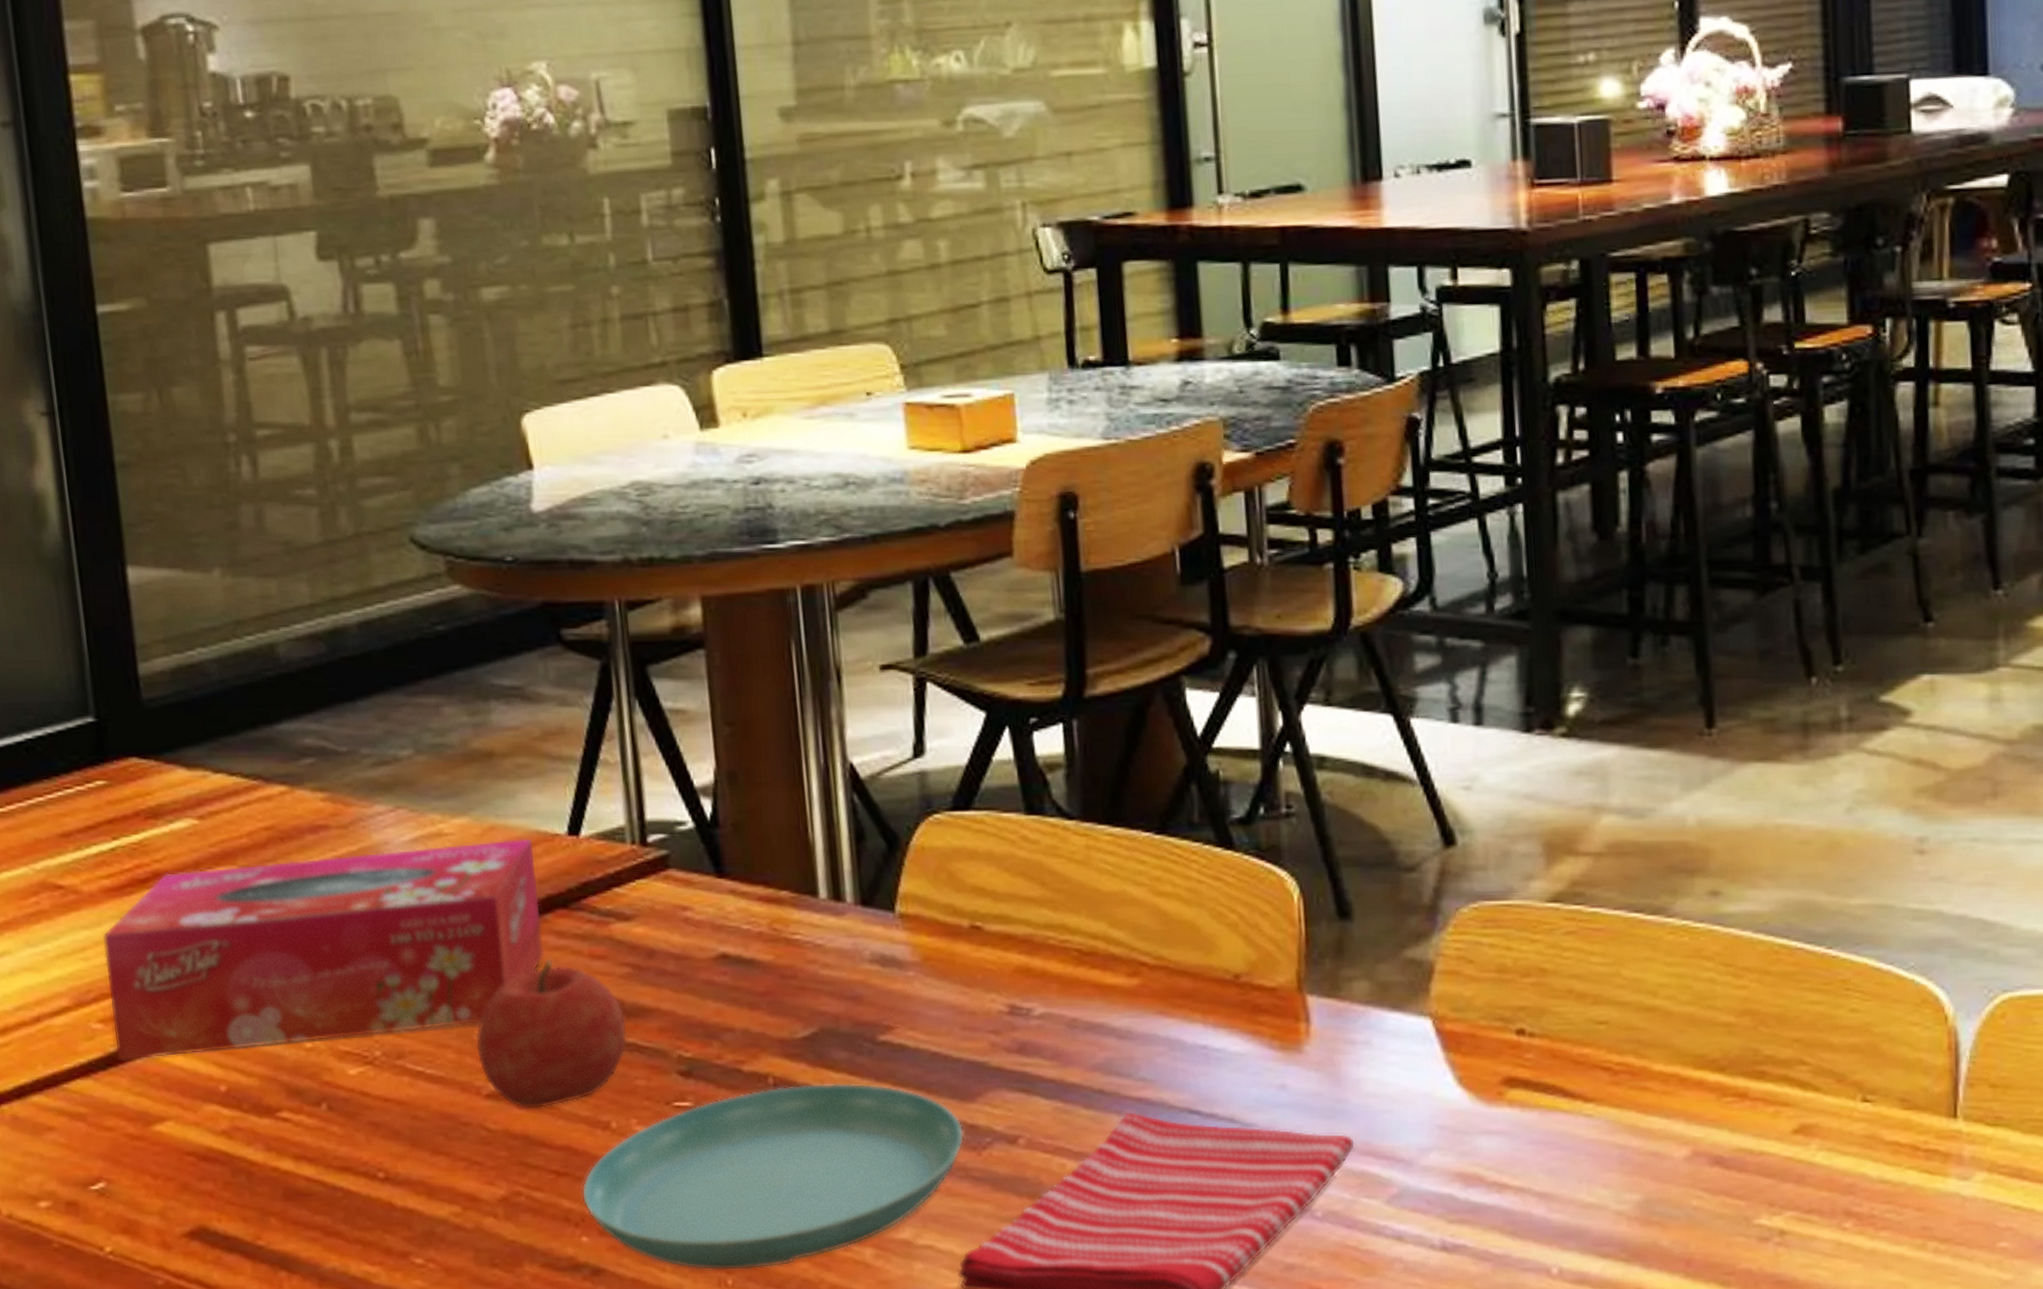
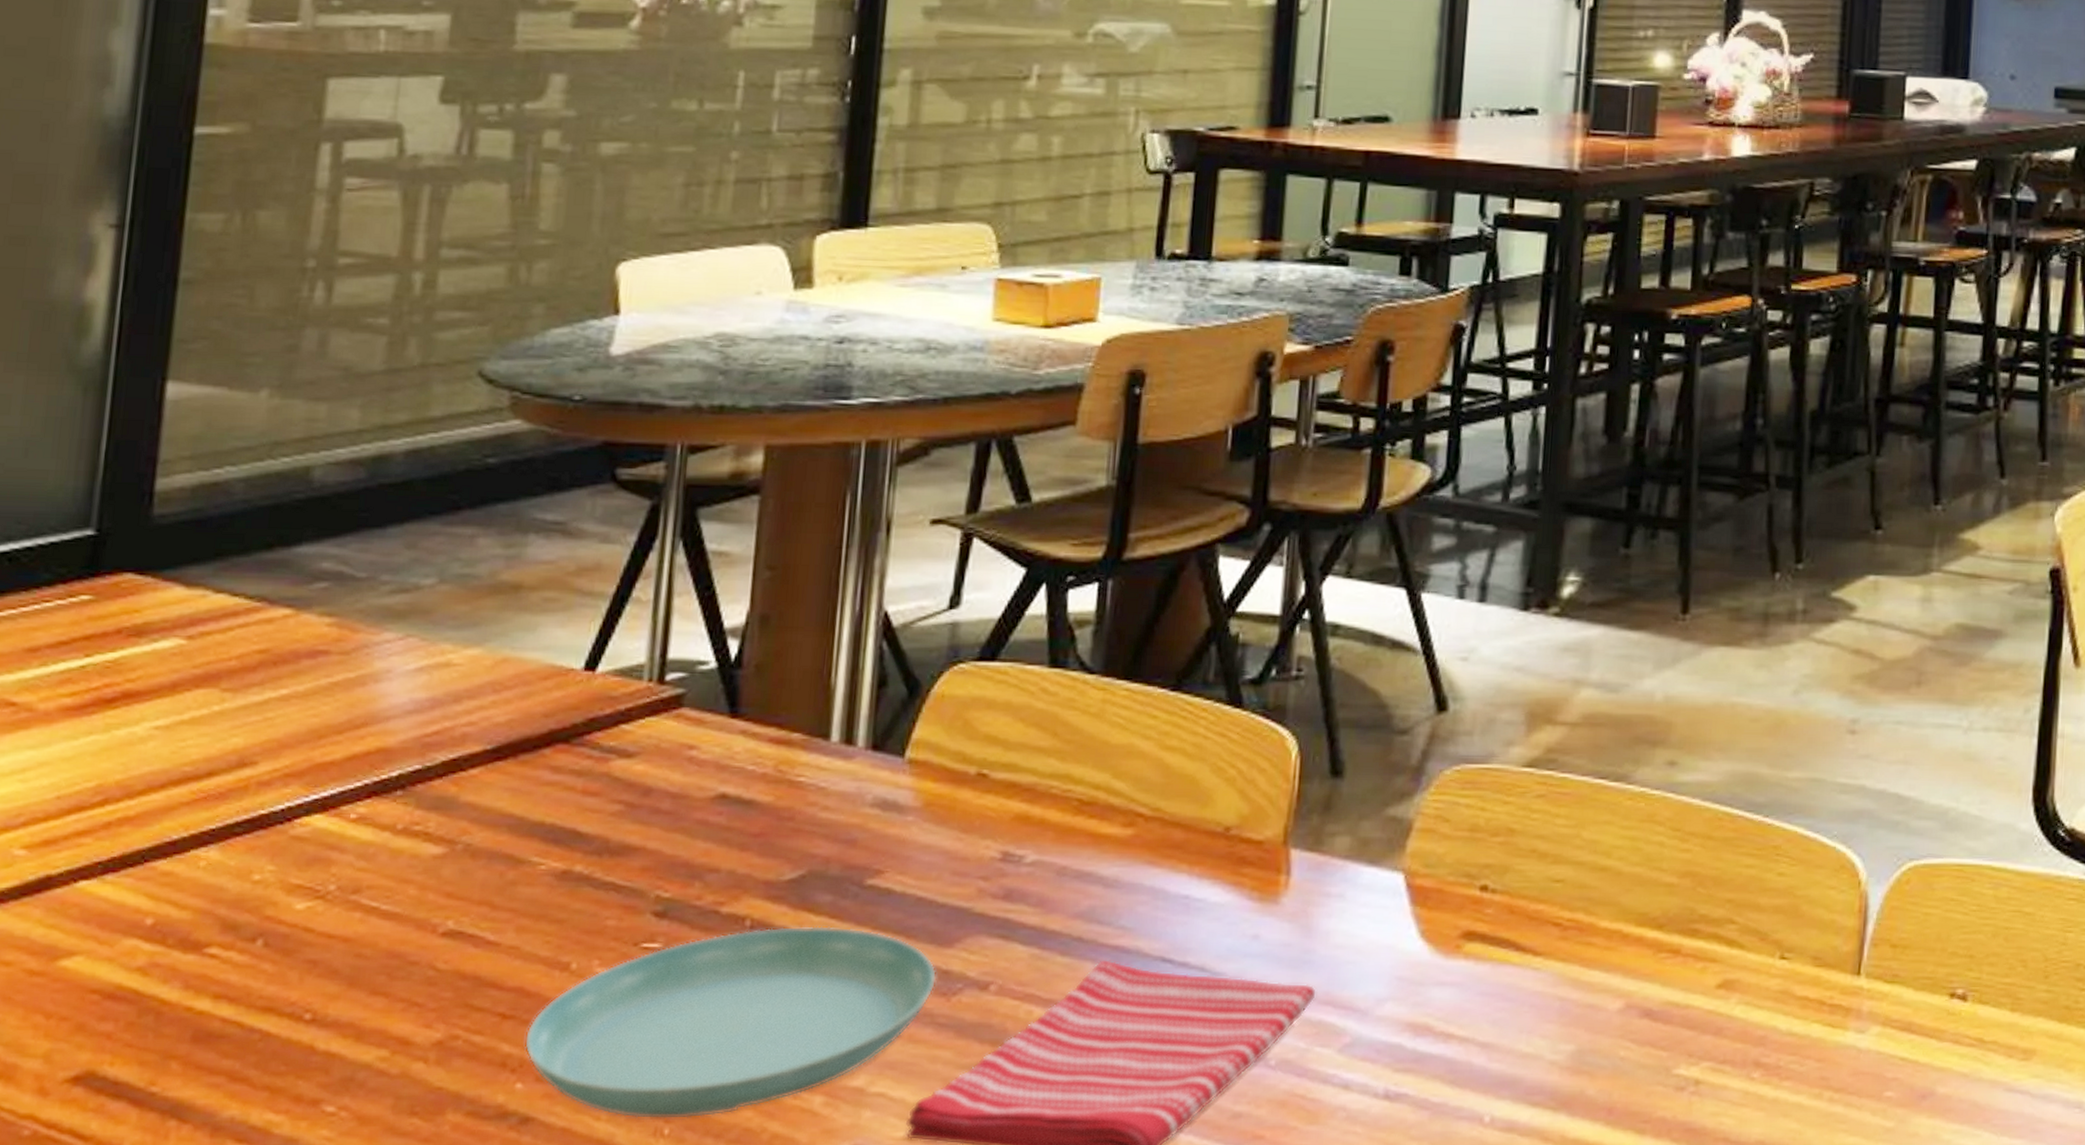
tissue box: present [102,838,545,1061] -> none [34,671,545,891]
fruit: present [475,959,628,1109] -> none [440,794,608,949]

